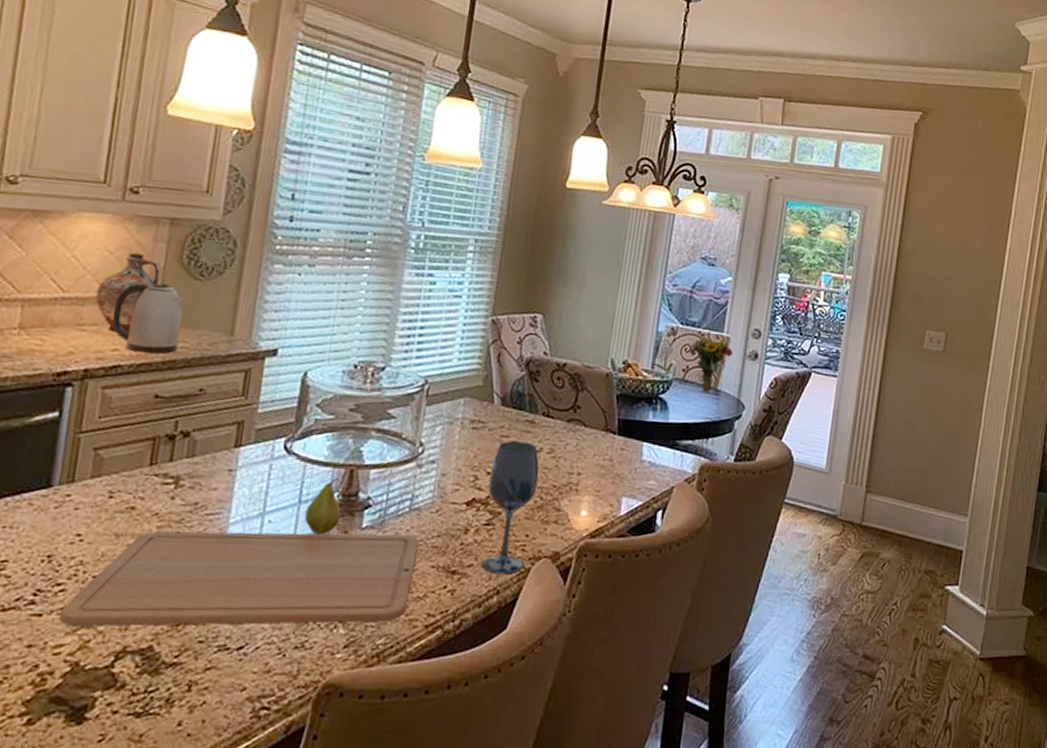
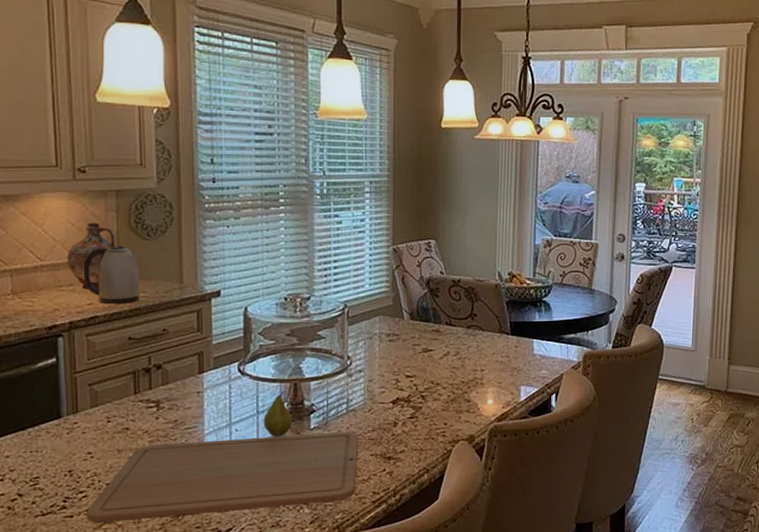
wineglass: present [481,441,540,575] -> none [407,348,449,457]
bouquet: present [689,336,733,393] -> none [564,244,602,293]

